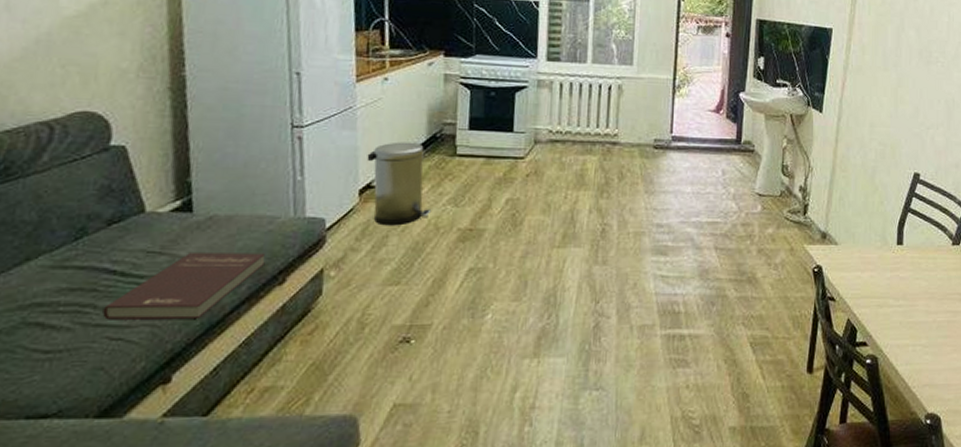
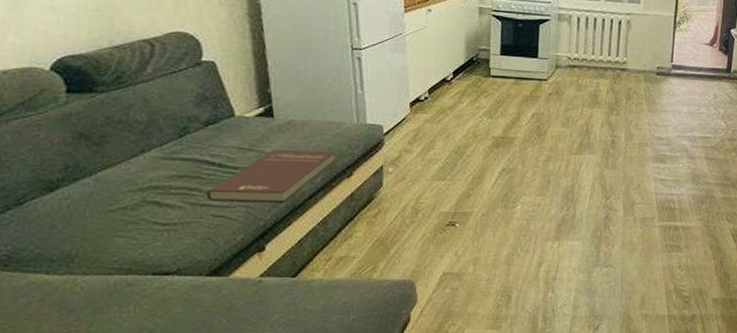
pedal bin: present [367,142,432,226] -> none [415,64,471,133]

